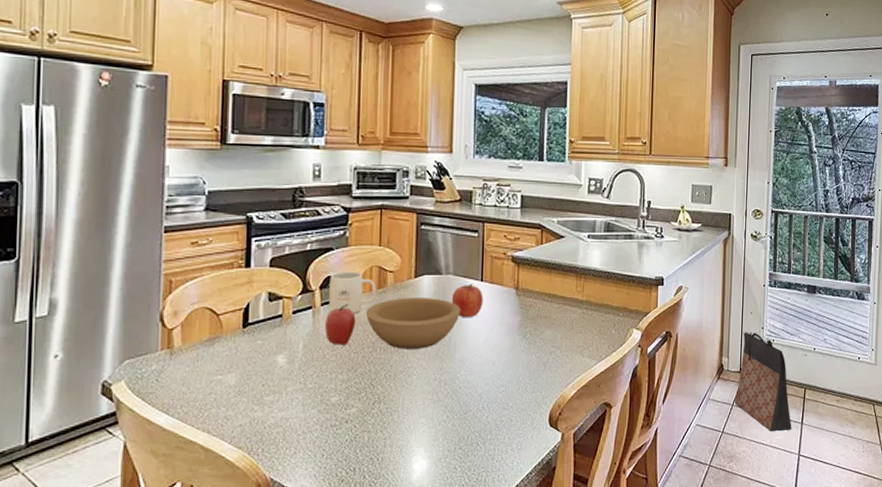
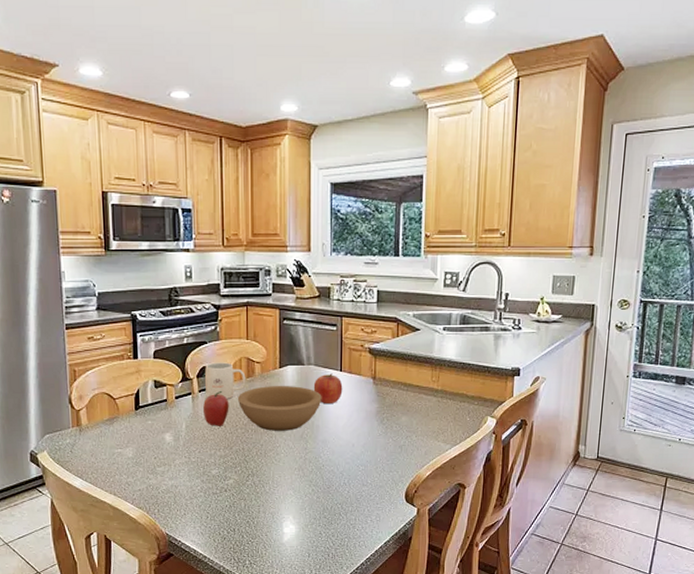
bag: present [734,332,792,431] -> none [589,421,650,516]

